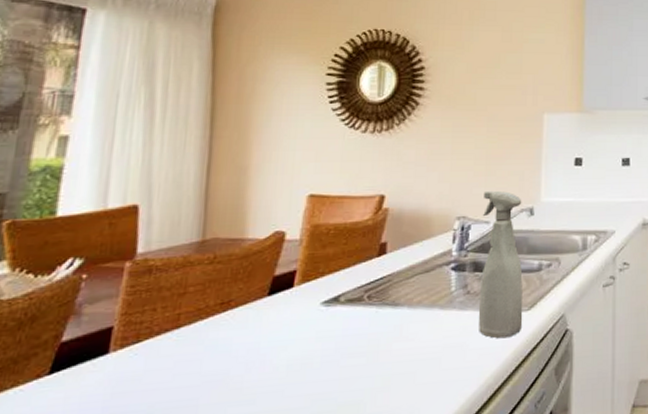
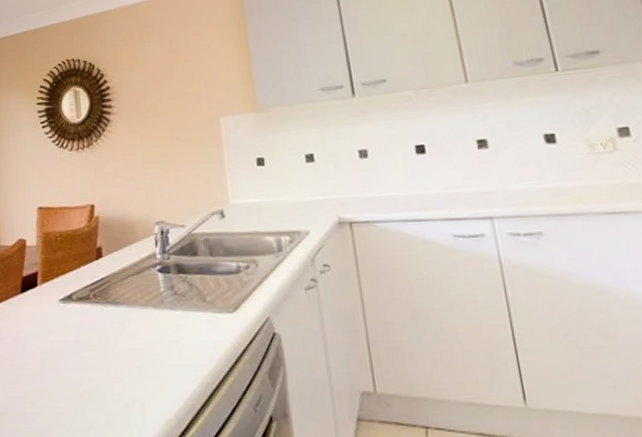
spray bottle: present [478,190,523,339] -> none [176,195,230,339]

